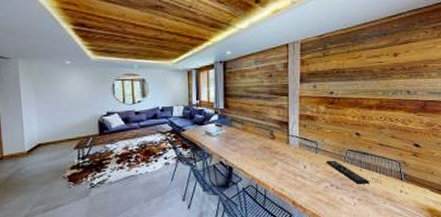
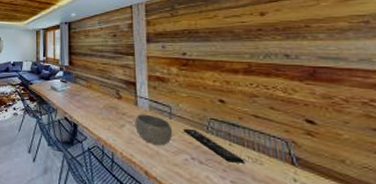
bowl: none [286,151,318,178] -> present [134,114,173,146]

